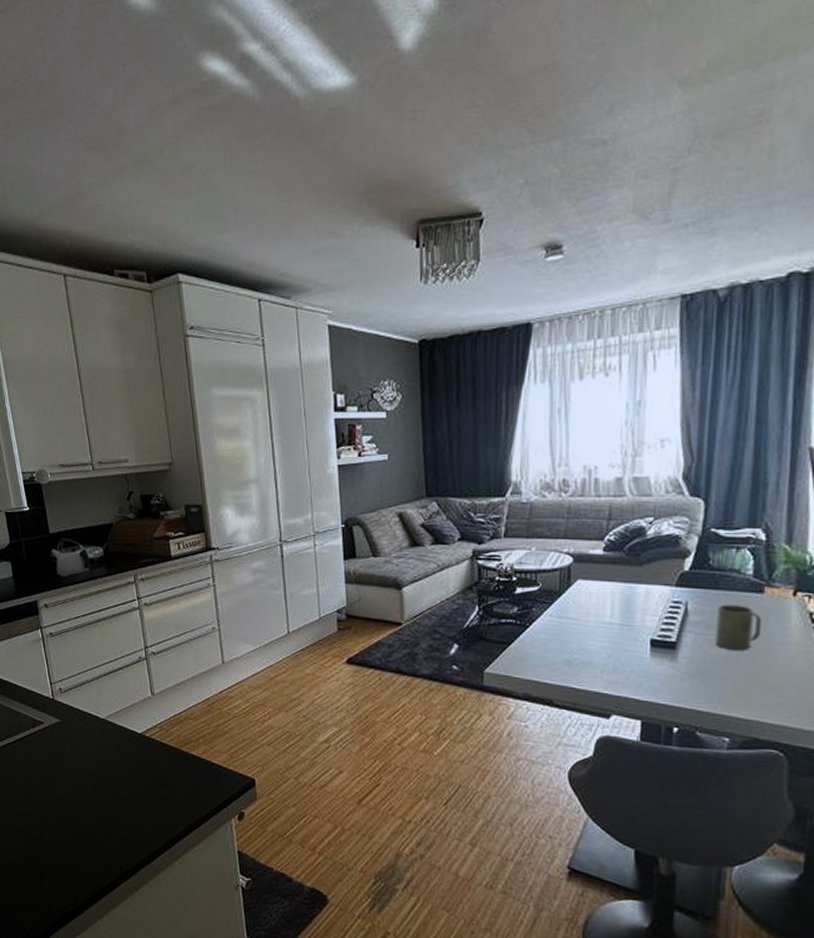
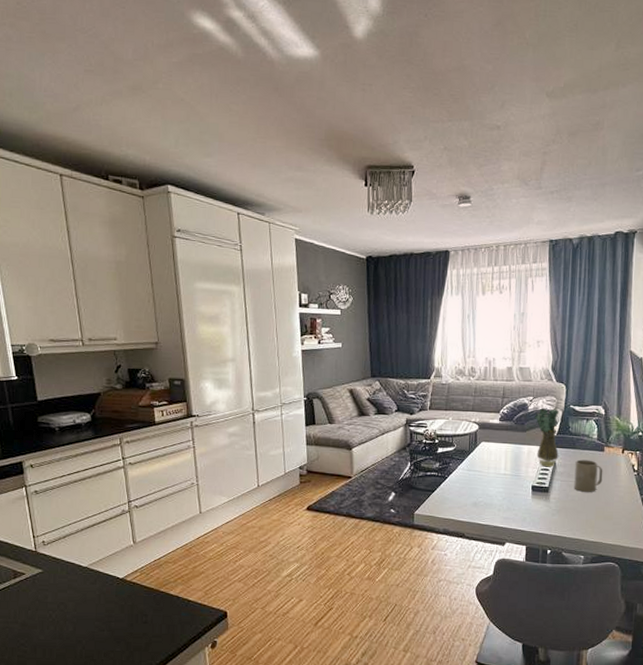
kettle: present [51,537,91,577] -> none [39,404,79,440]
vase: none [655,529,693,615] -> present [534,406,559,467]

